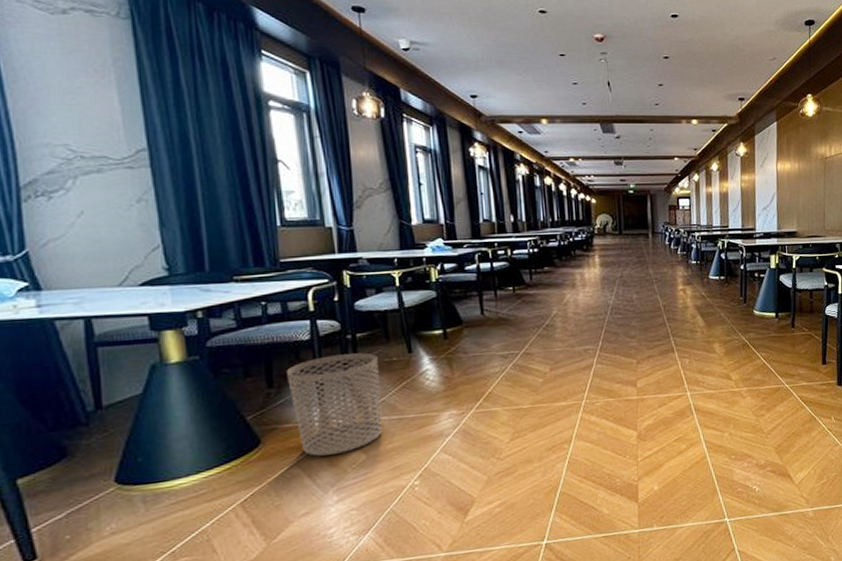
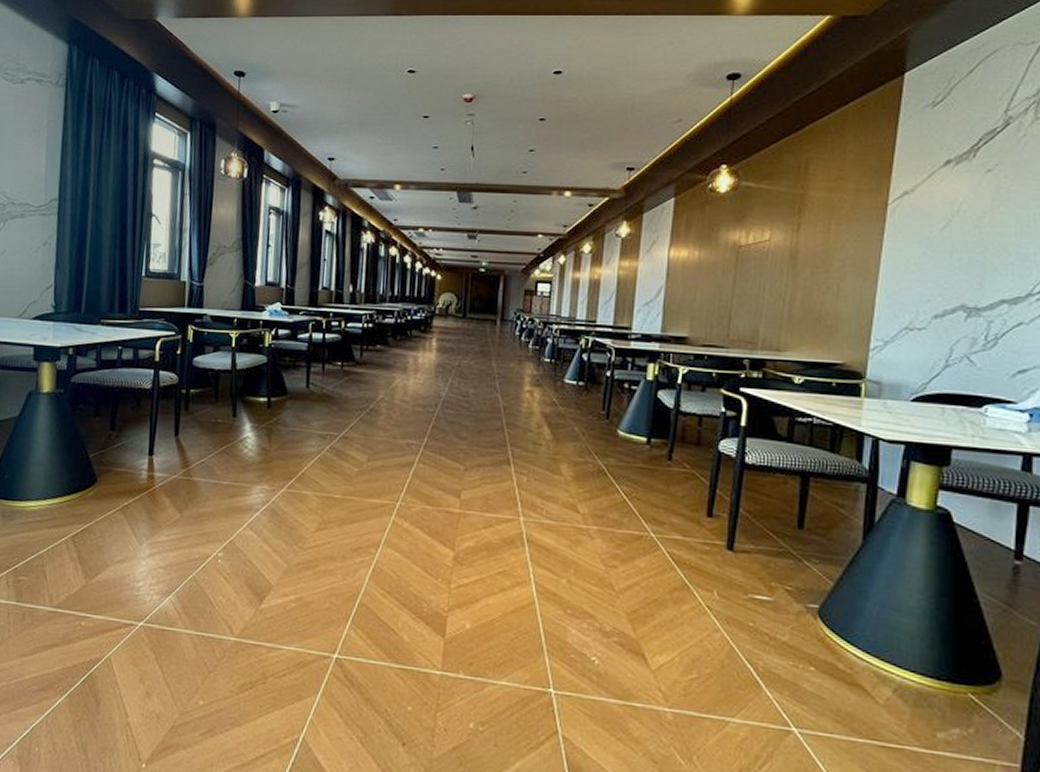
waste bin: present [287,352,383,456] -> none [127,407,205,508]

